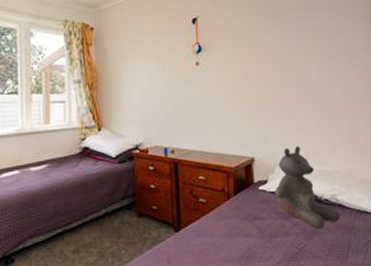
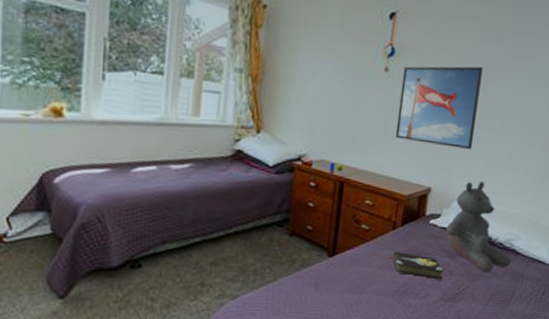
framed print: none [211,49,283,120] -> present [395,66,483,149]
hardback book: none [229,218,281,242] -> present [389,250,444,280]

